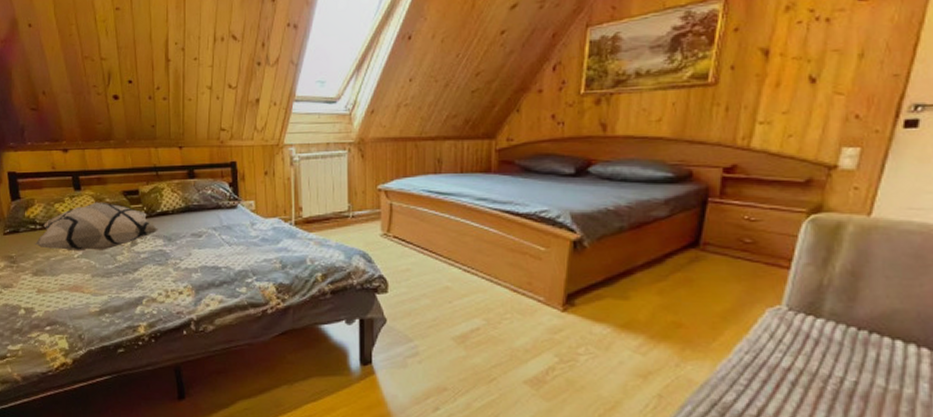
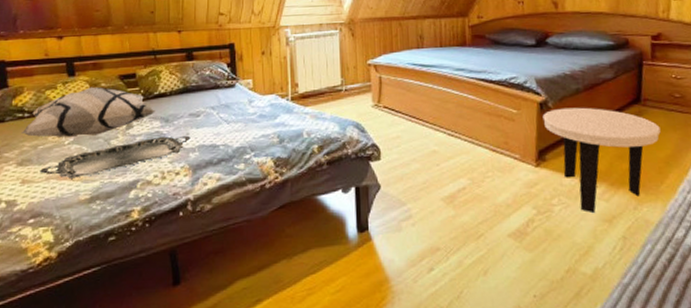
serving tray: none [53,255,193,291] -> present [40,136,191,179]
side table: none [575,248,720,367] -> present [542,107,661,214]

